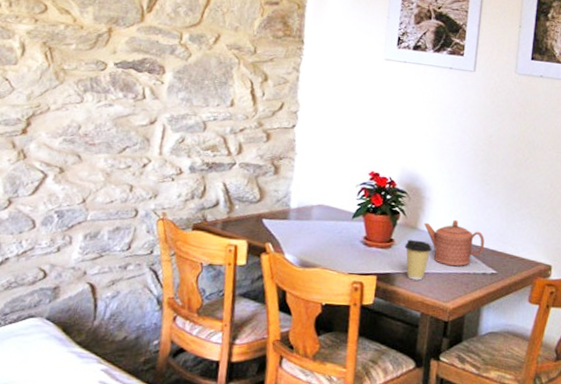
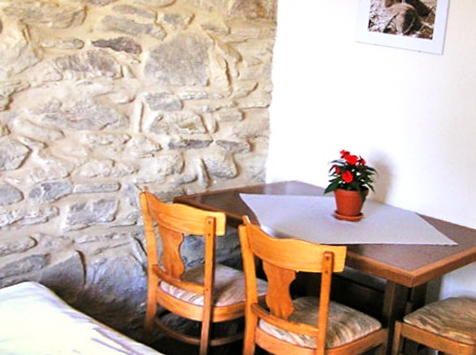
coffee cup: present [404,239,432,281] -> none [373,213,398,251]
teapot: present [423,219,484,266] -> none [391,195,447,239]

